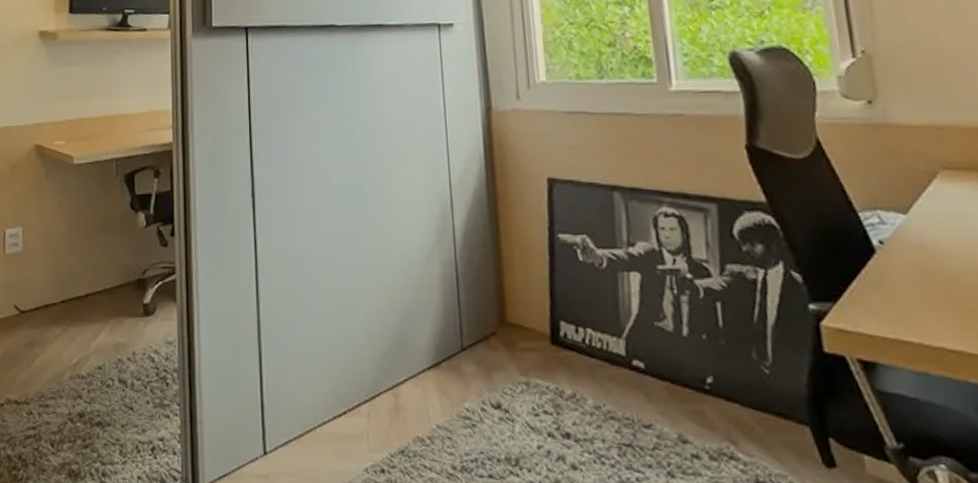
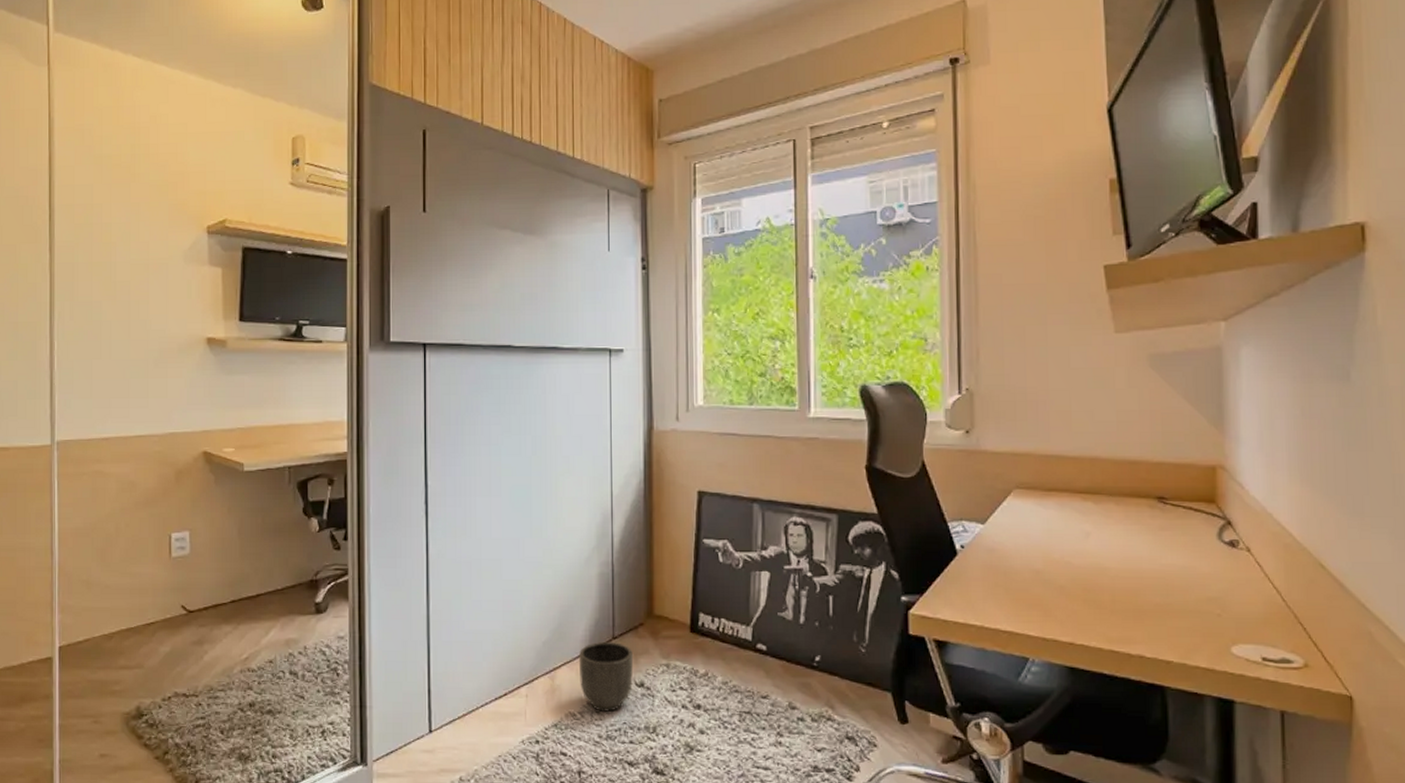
planter: none [425,354,488,438] -> present [579,642,634,712]

